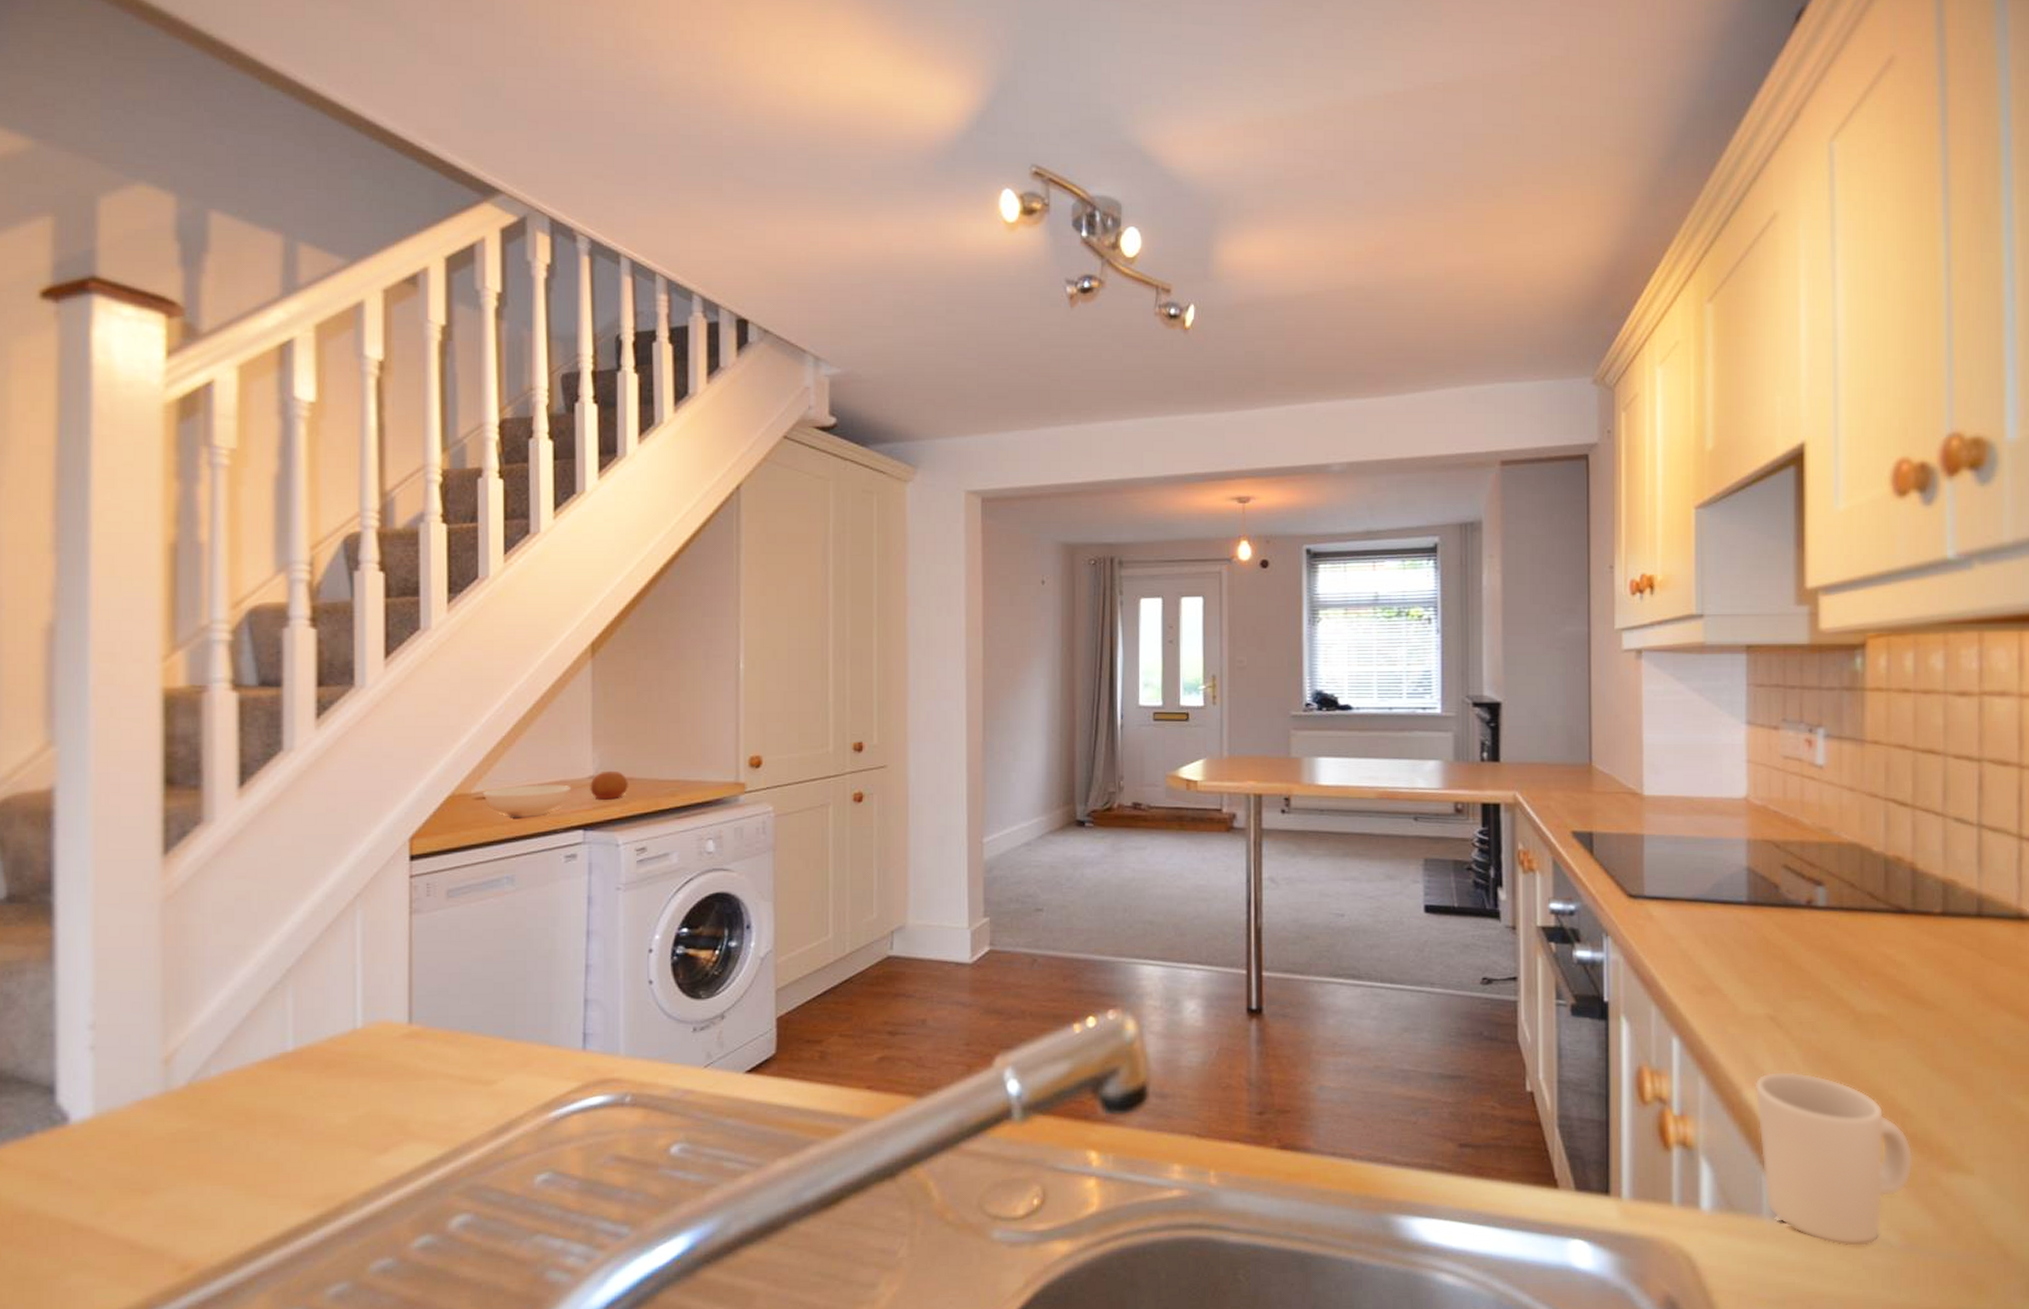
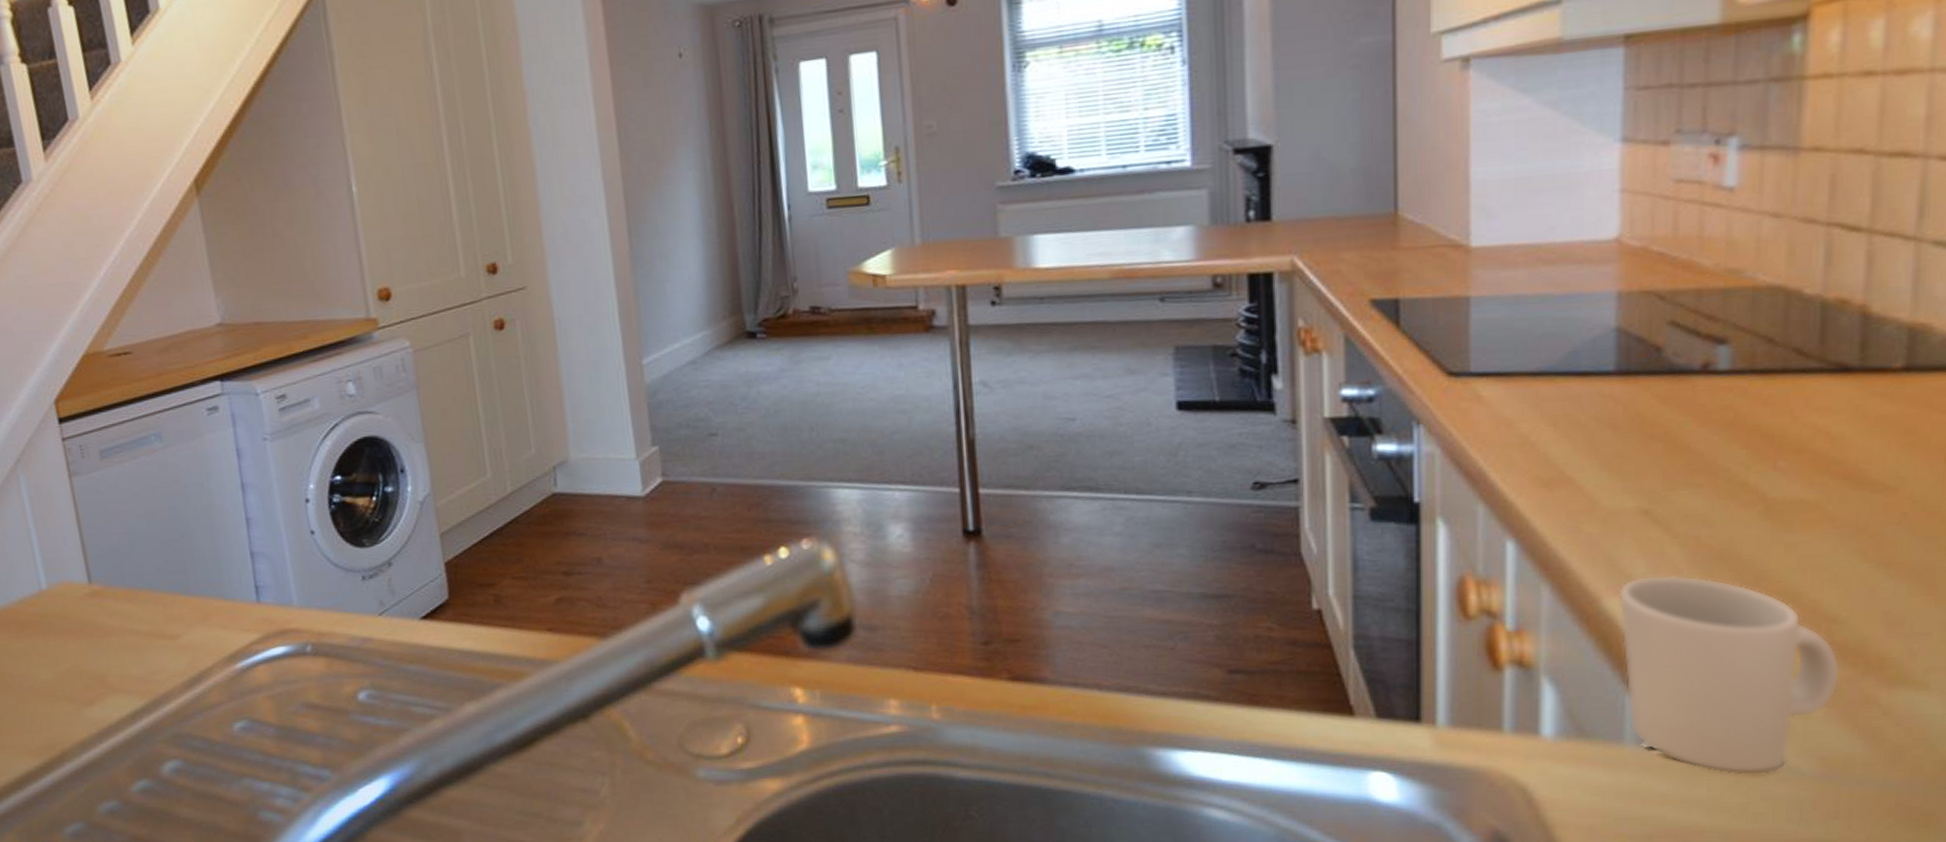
bowl: present [482,784,572,817] -> none [115,335,202,373]
fruit: present [590,770,628,801] -> none [218,315,258,348]

